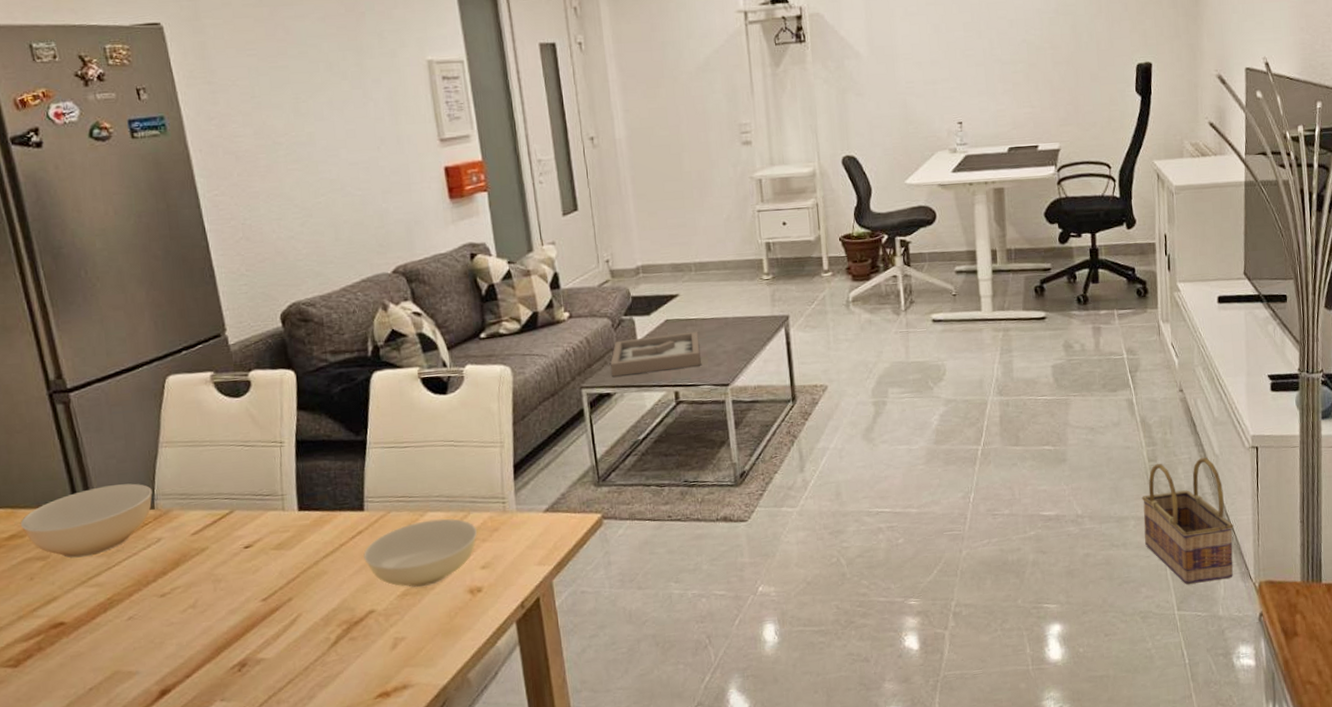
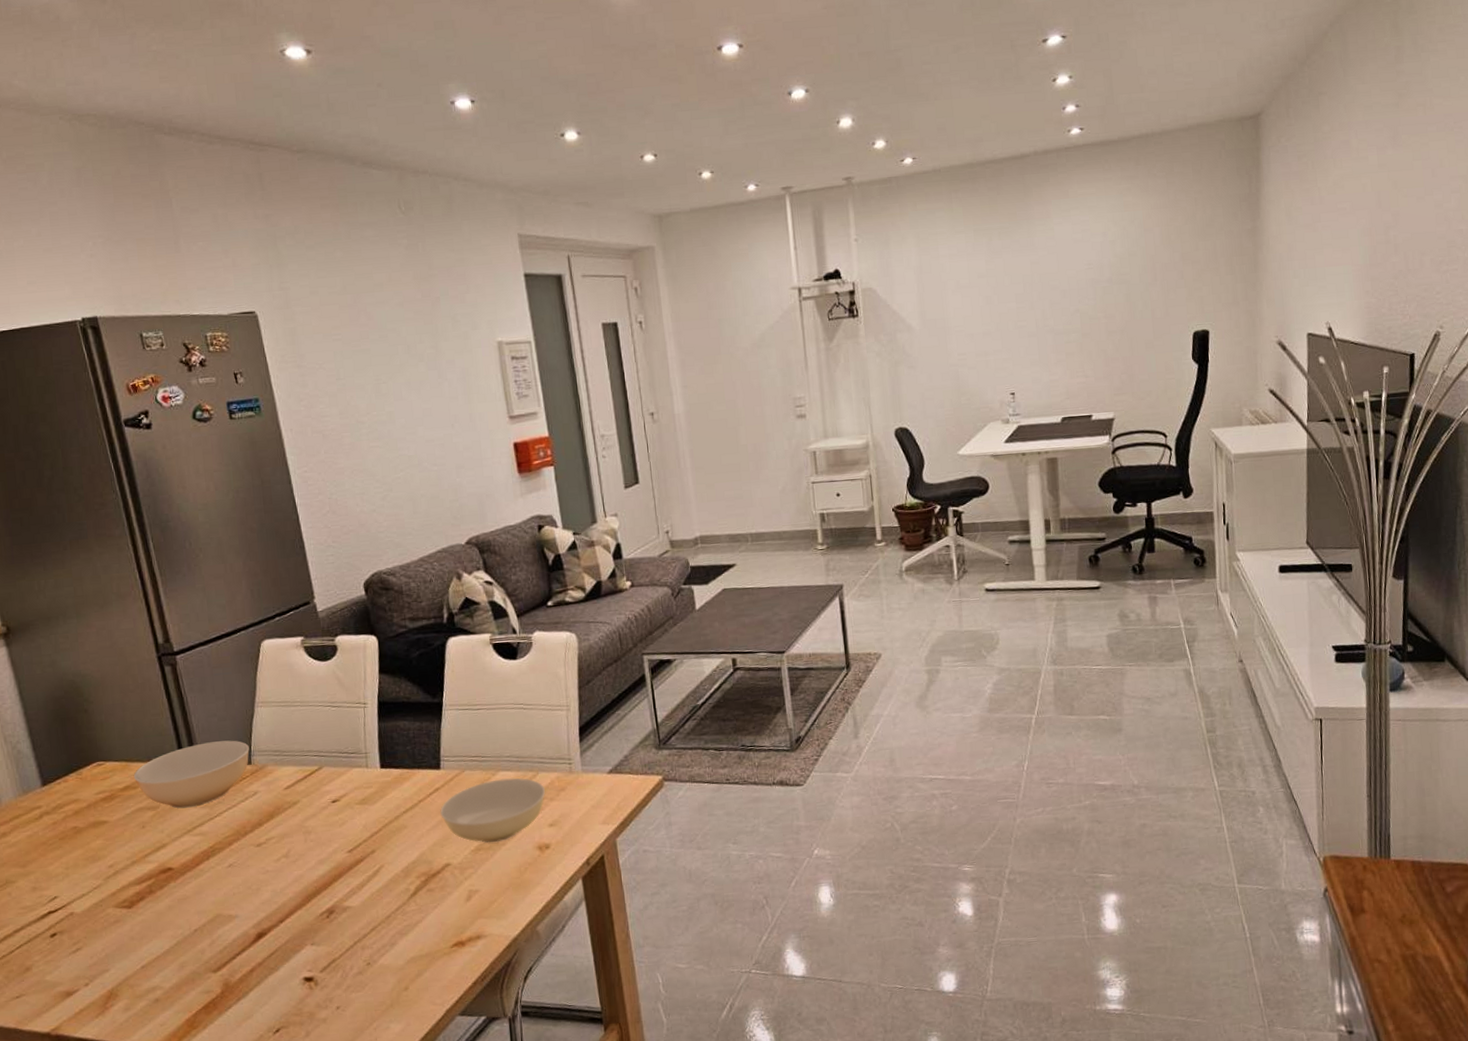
decorative tray: present [610,331,701,377] -> none [670,600,758,644]
basket: present [1142,457,1234,585] -> none [1200,728,1296,858]

